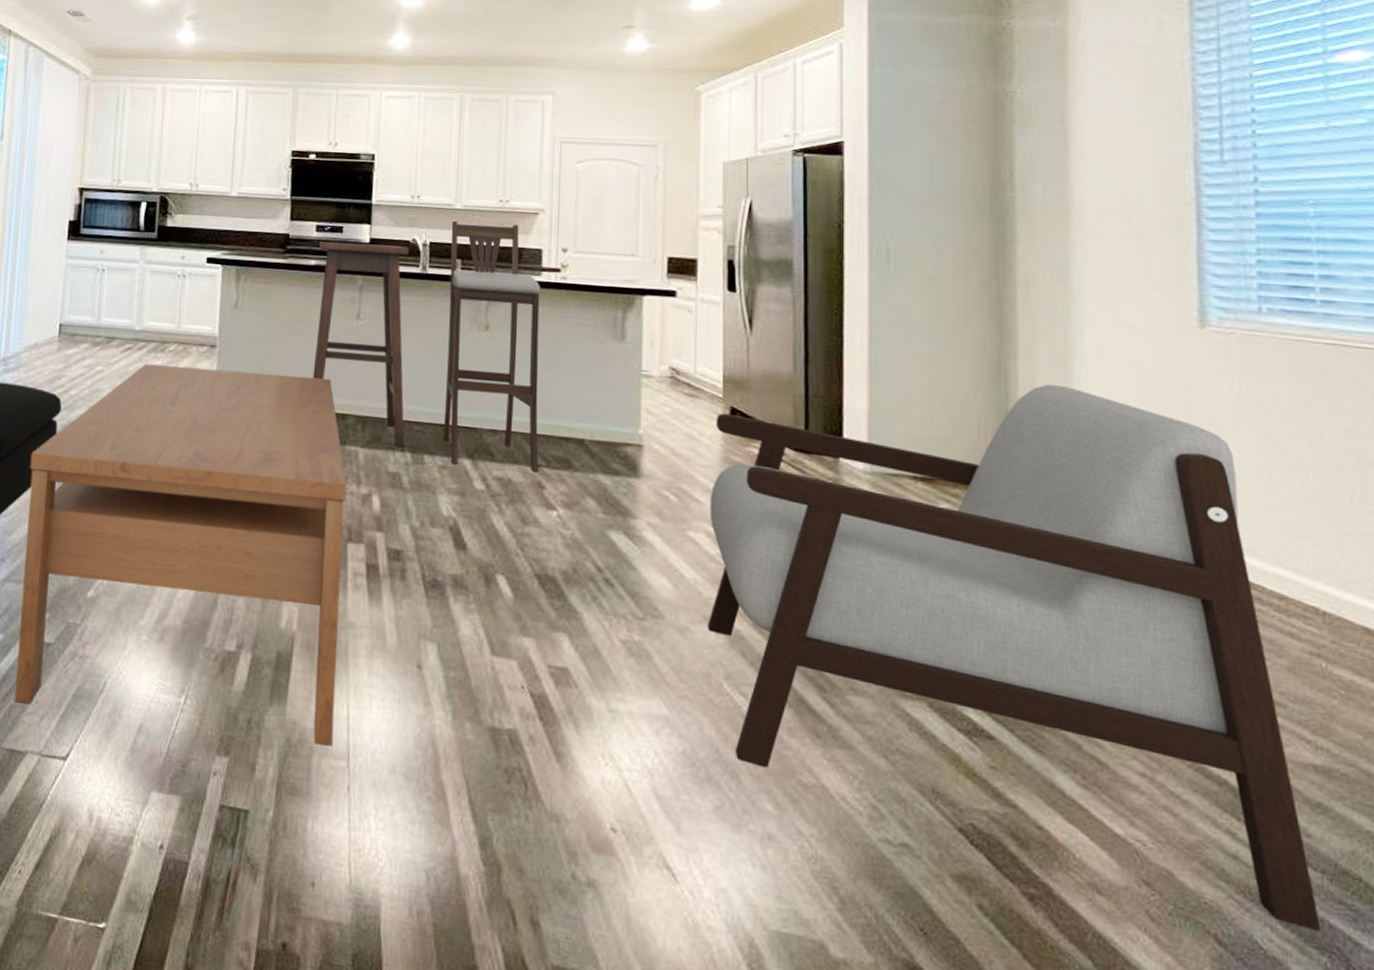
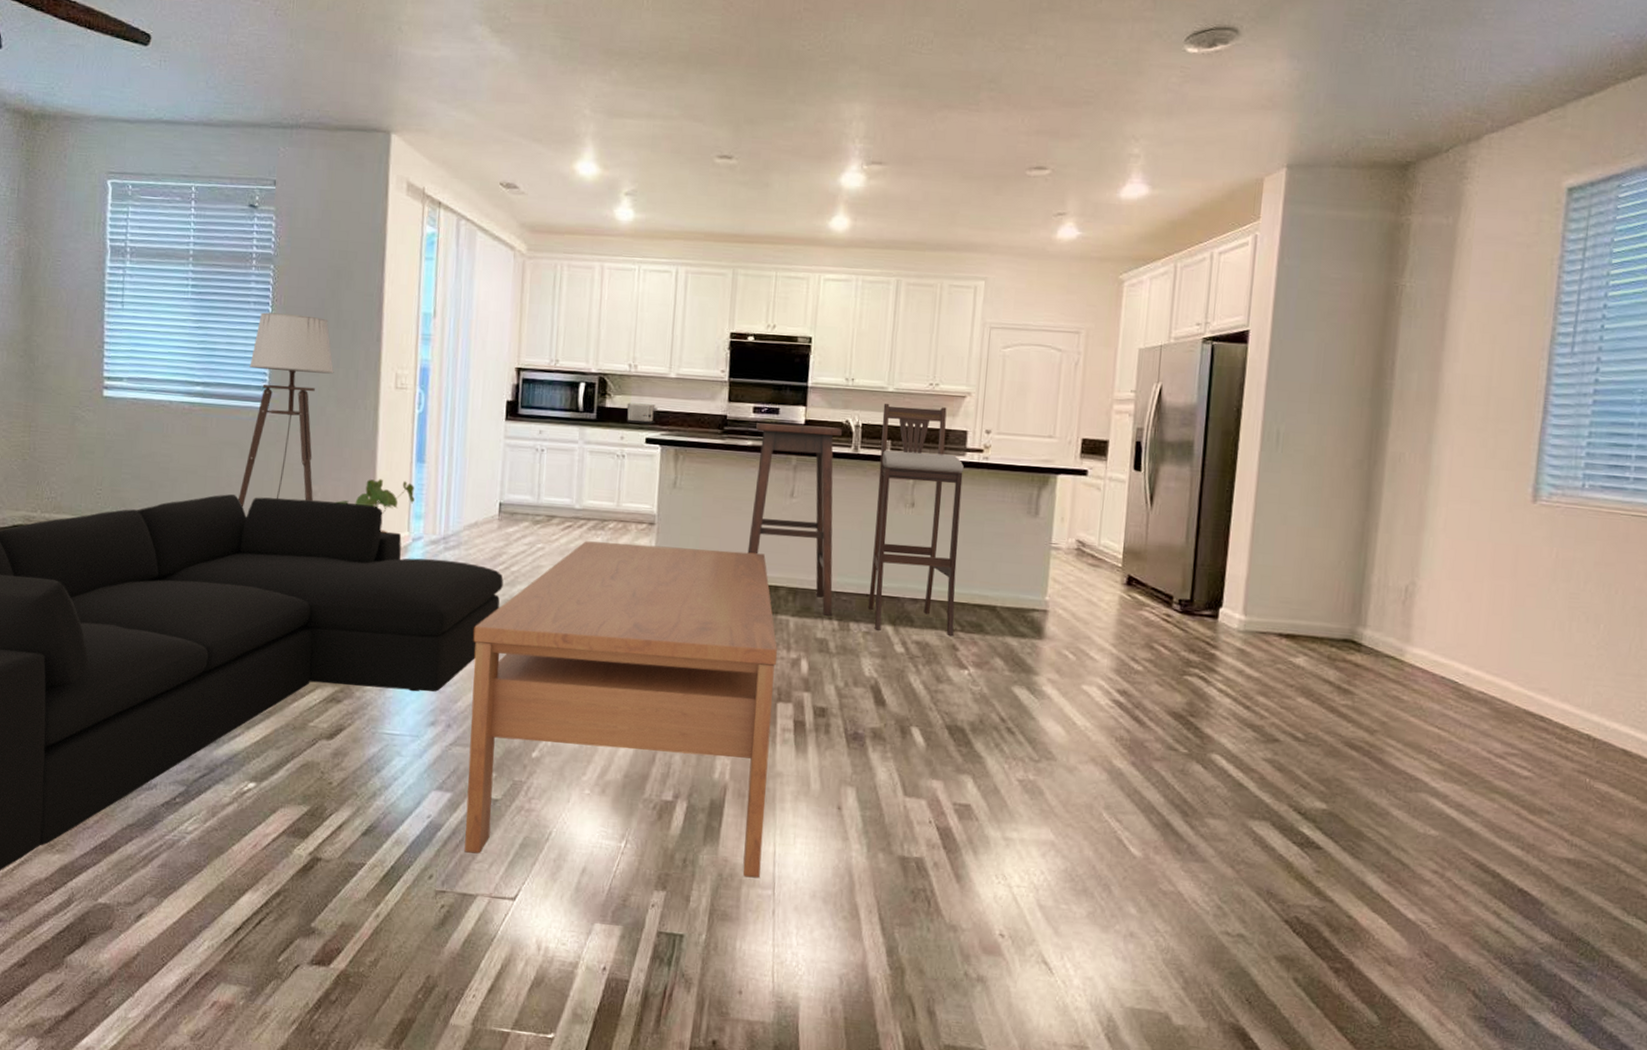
toaster: none [187,222,219,244] -> present [626,402,658,425]
armchair: present [708,383,1321,932] -> none [1093,552,1554,984]

